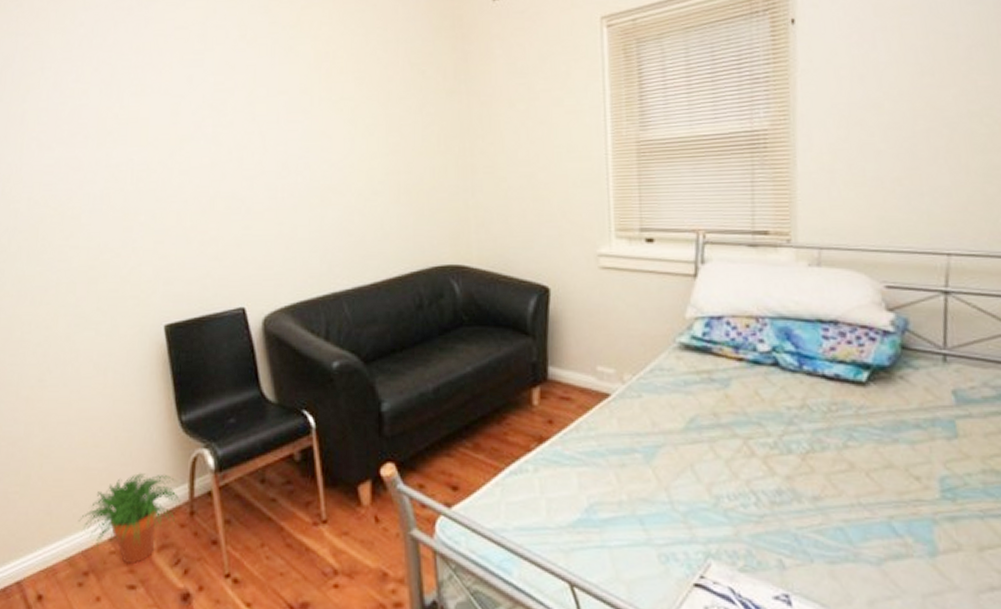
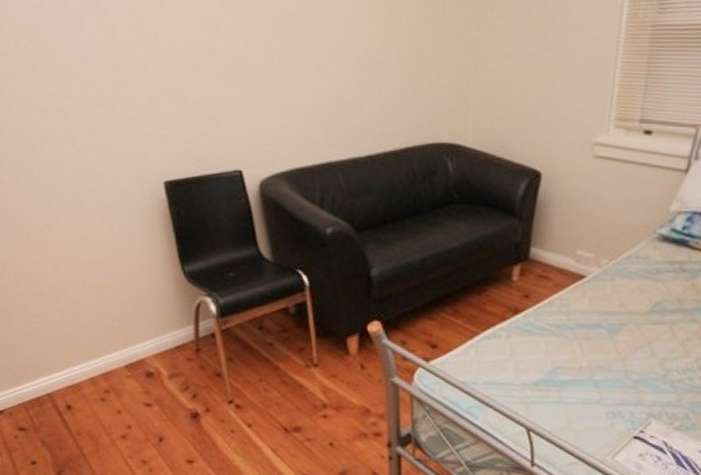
potted plant: present [78,473,181,563] -> none [96,313,188,387]

